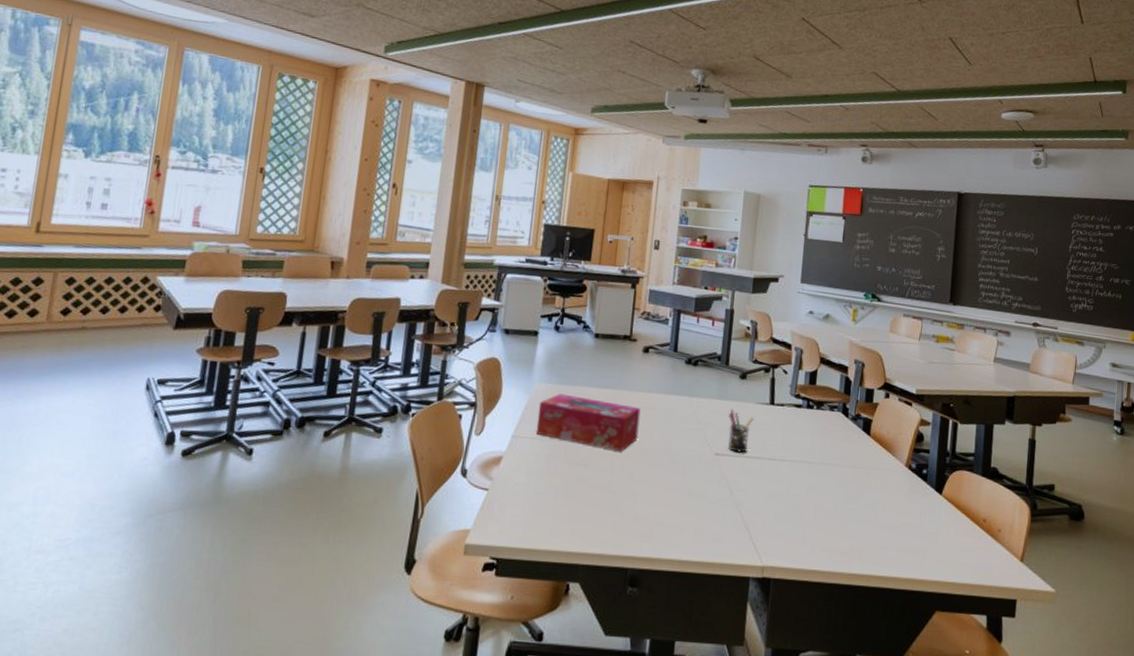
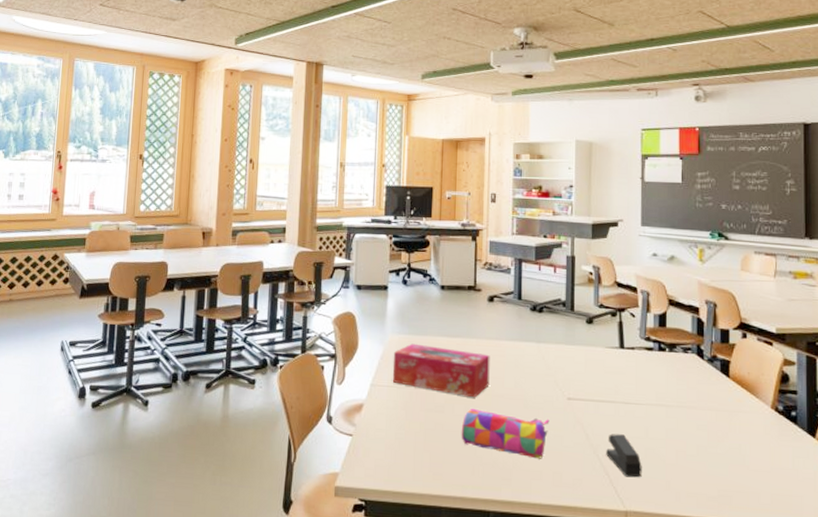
pencil case: none [604,462,696,515] -> present [461,408,550,459]
pen holder: present [728,408,754,453] -> none [578,353,604,397]
stapler: none [748,489,782,534] -> present [606,434,642,478]

